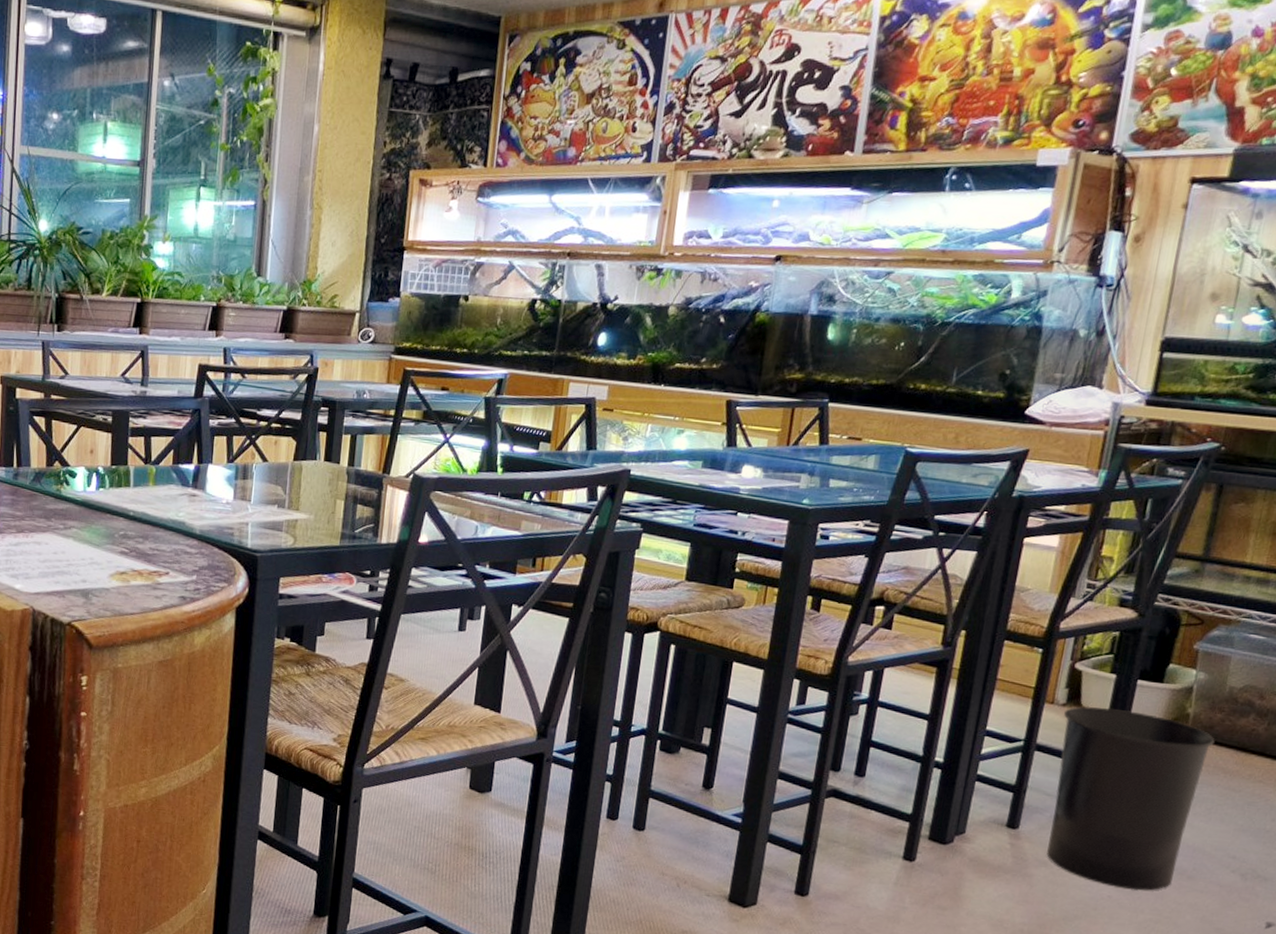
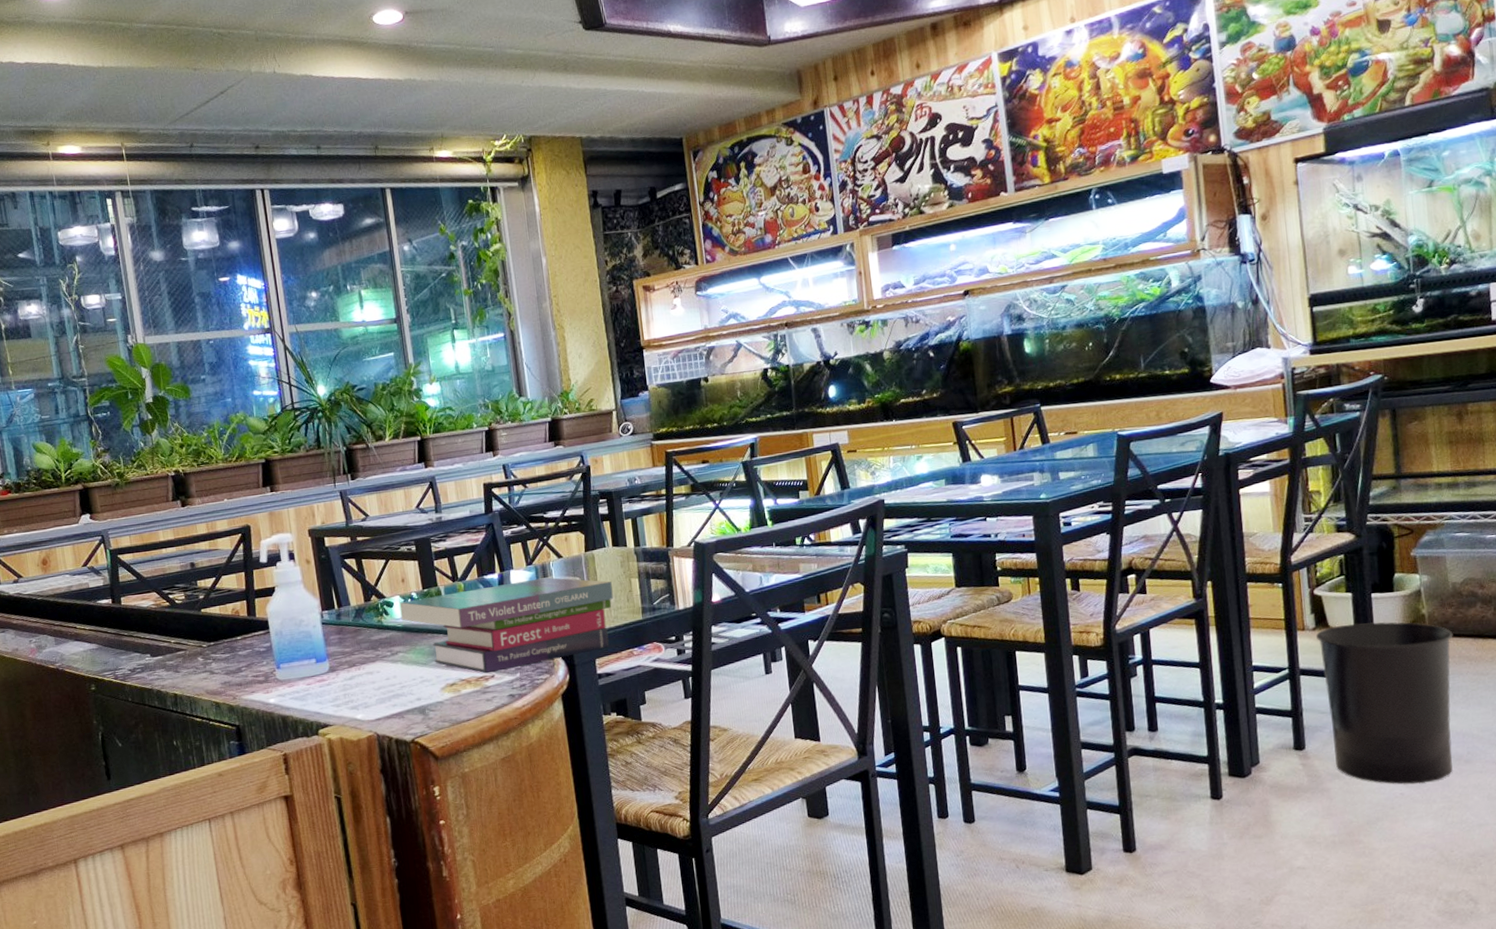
books: none [82,474,315,569] -> present [399,577,613,674]

